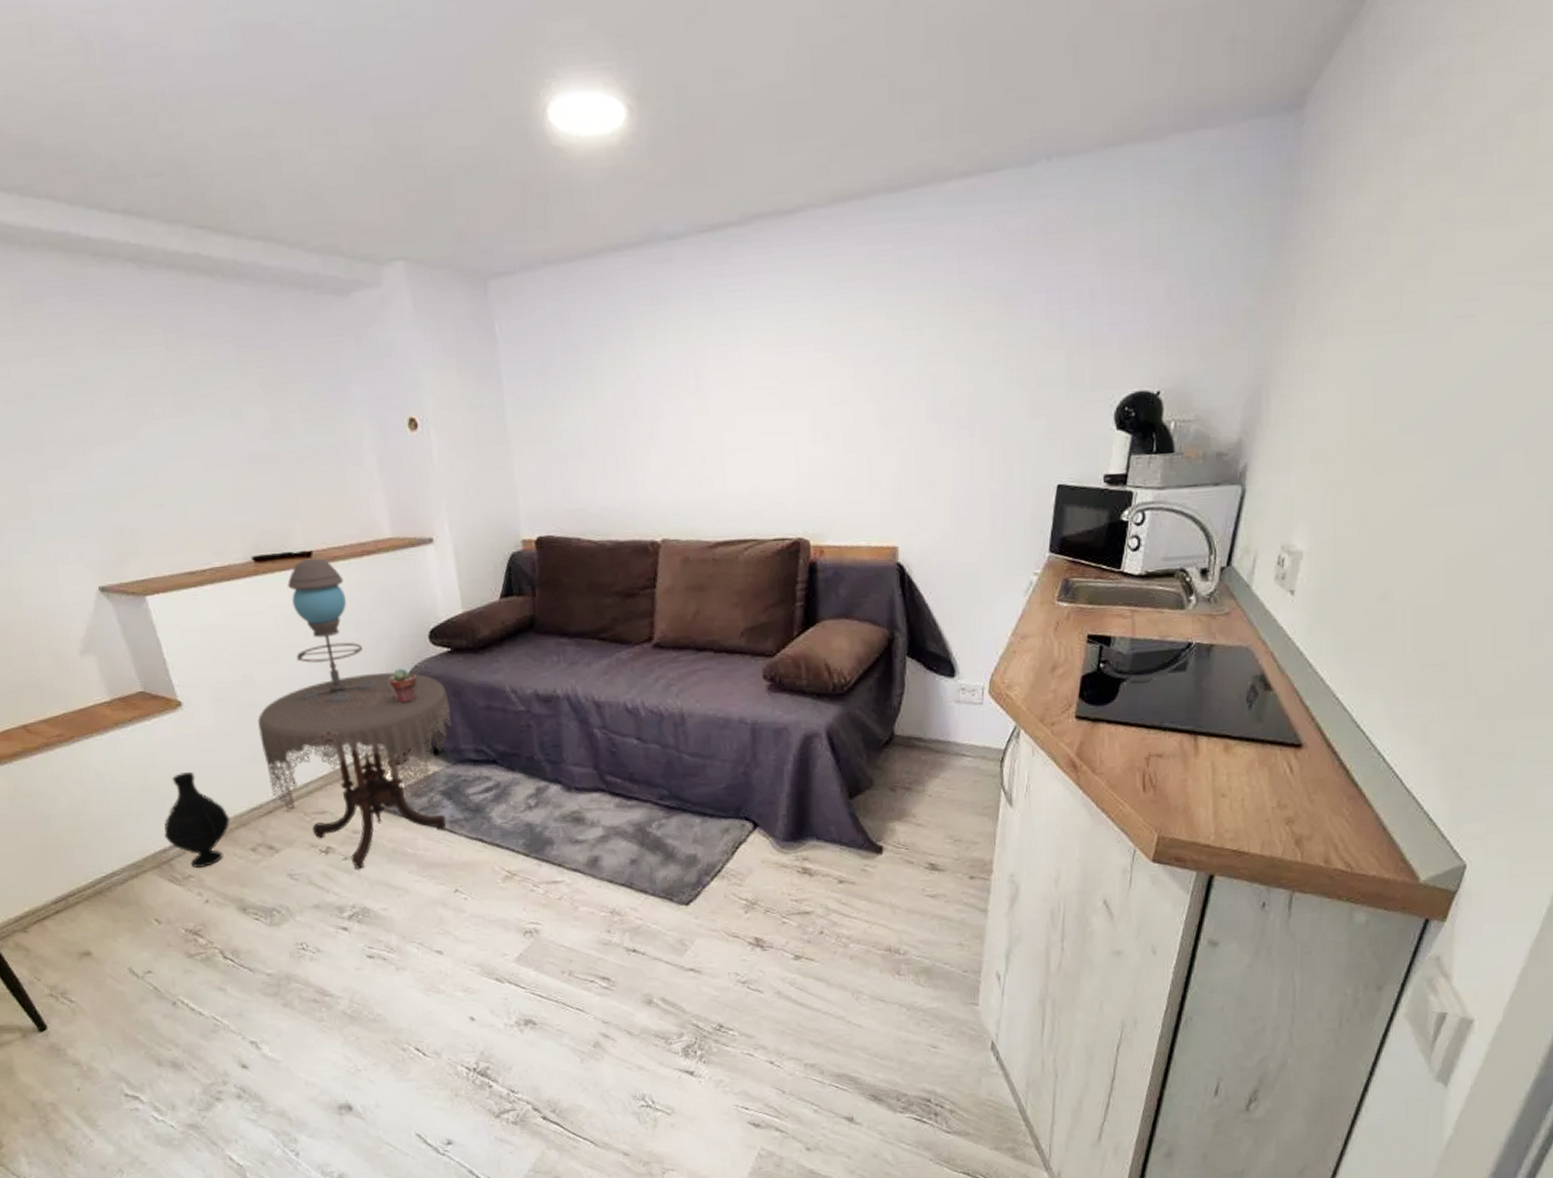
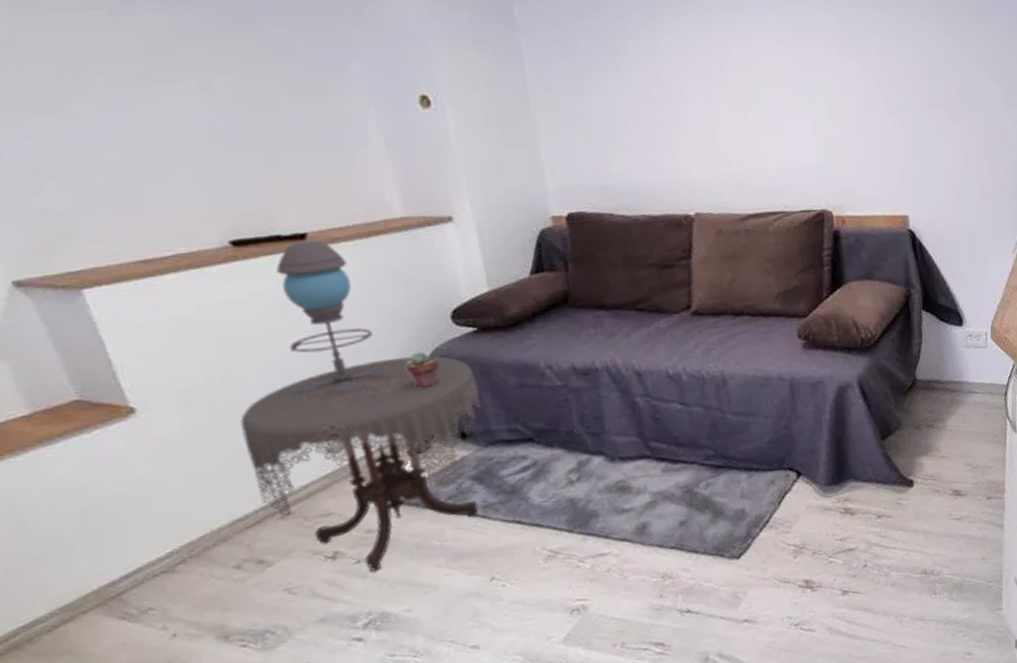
vase: present [164,771,230,868] -> none [111,487,205,598]

